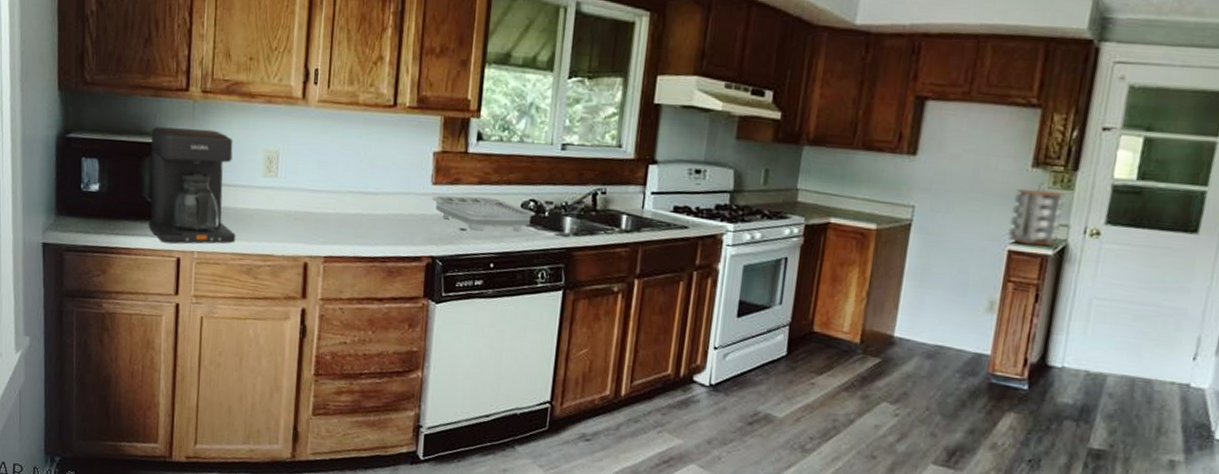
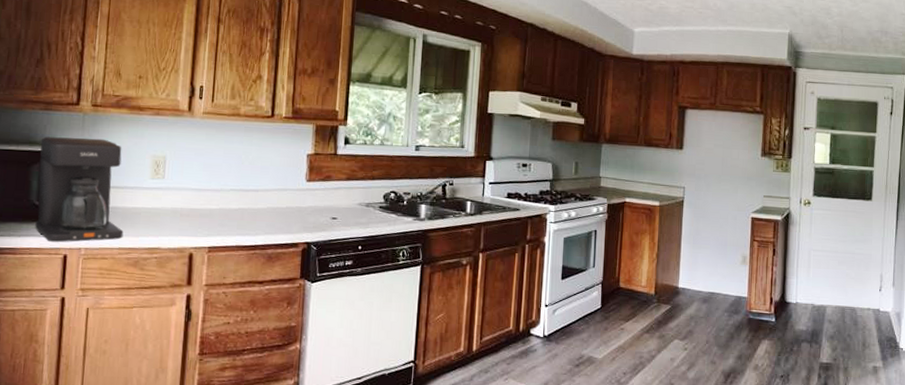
dish rack: present [431,195,536,231] -> none [306,190,396,219]
spice rack: present [1007,182,1066,246] -> none [750,167,785,214]

